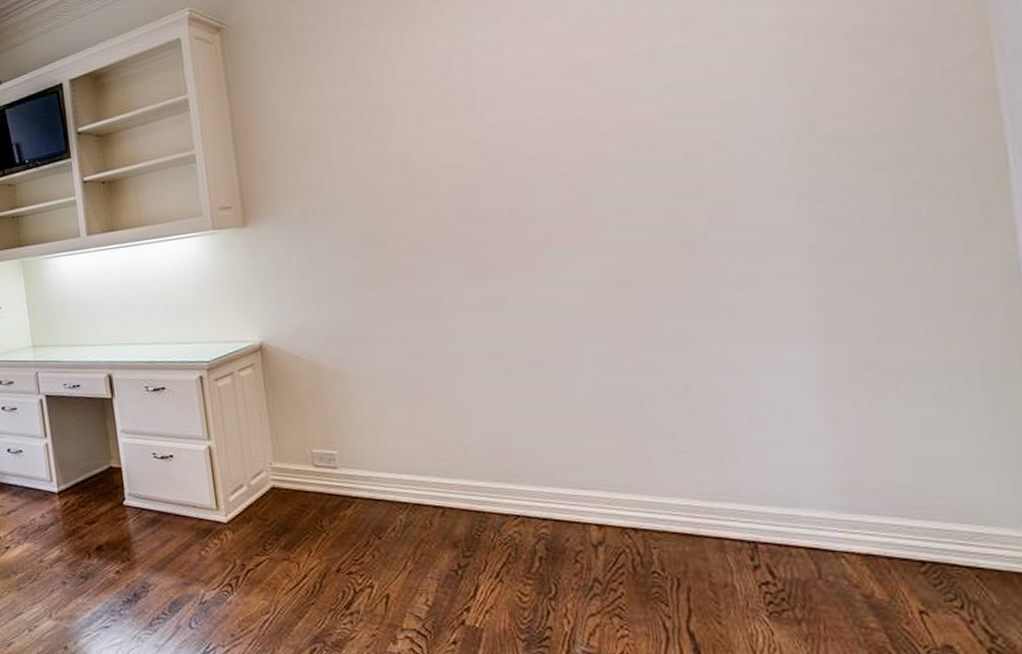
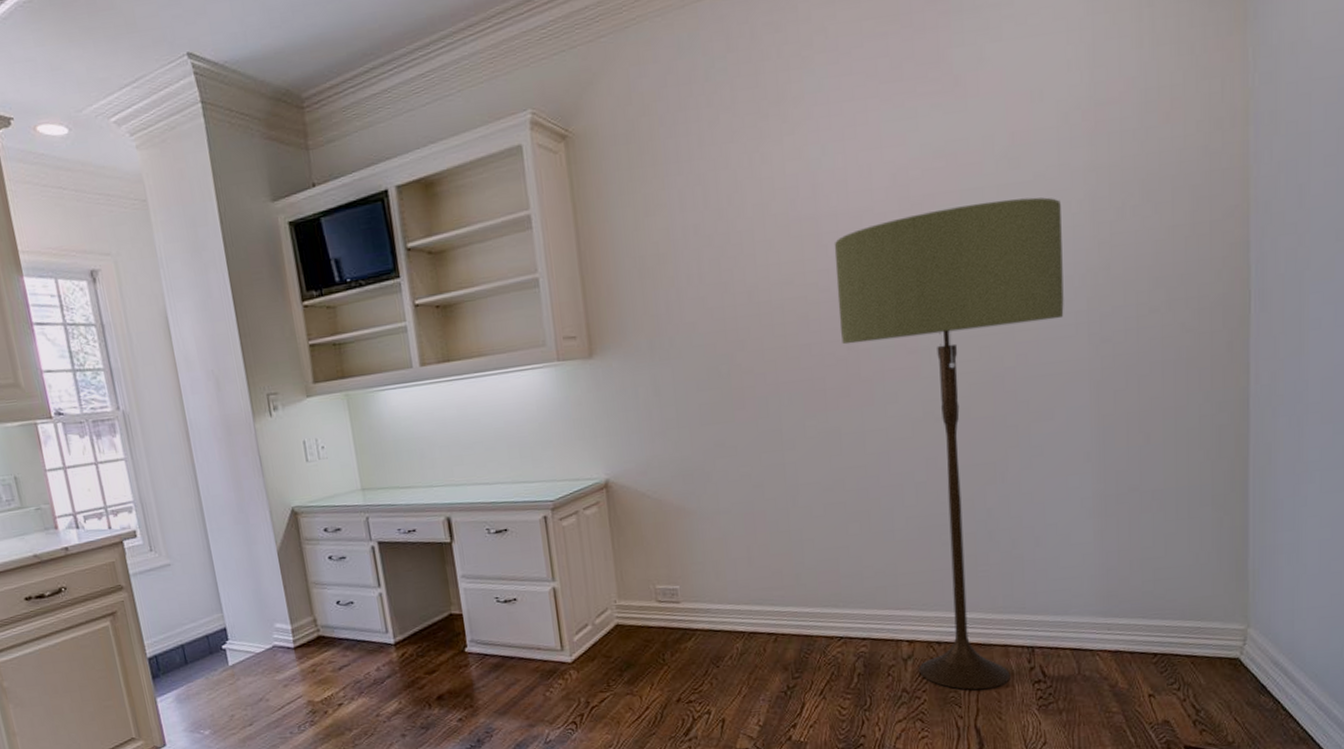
floor lamp: none [490,56,763,587] -> present [834,197,1064,690]

